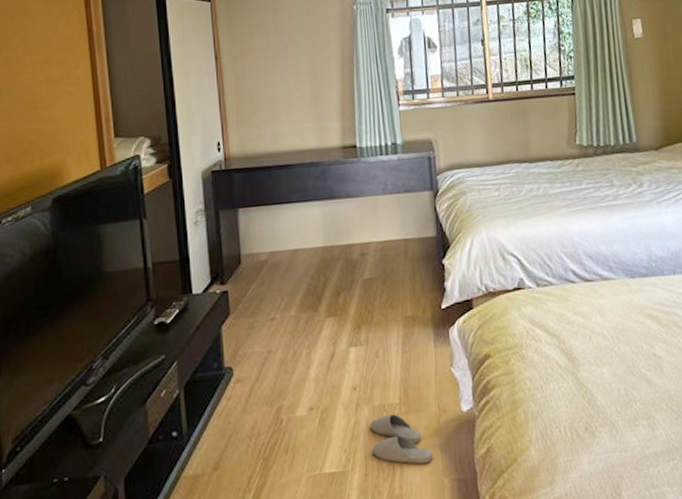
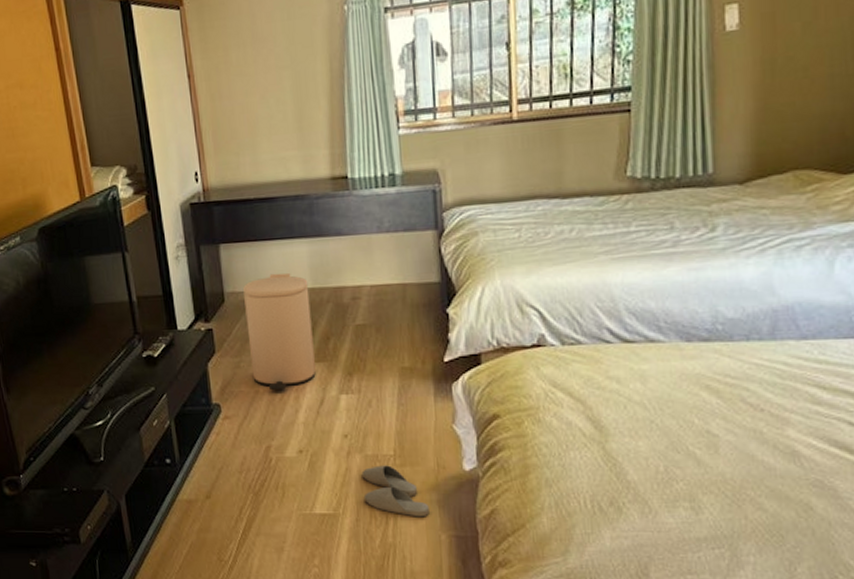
pedal bin: none [260,233,327,349] -> present [243,272,316,391]

